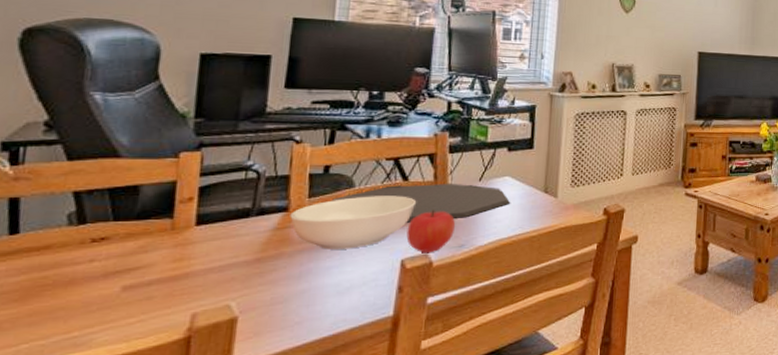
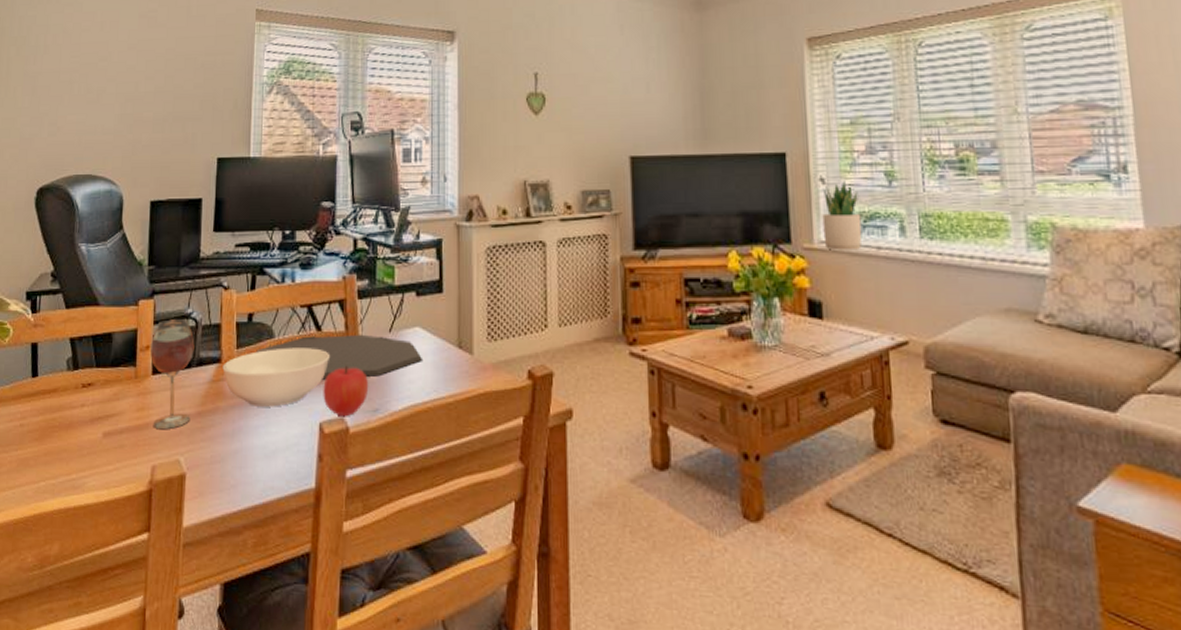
wineglass: none [194,170,255,277] -> present [150,318,195,429]

